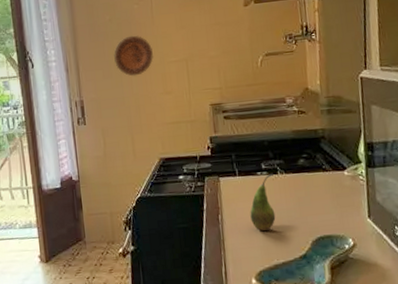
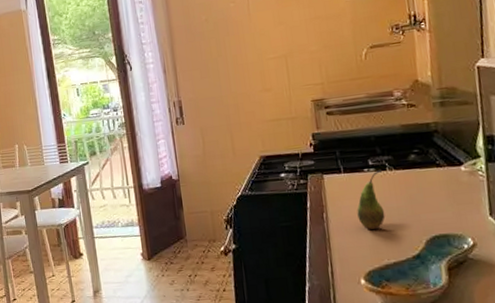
decorative plate: present [114,35,153,76] -> none [211,34,251,75]

